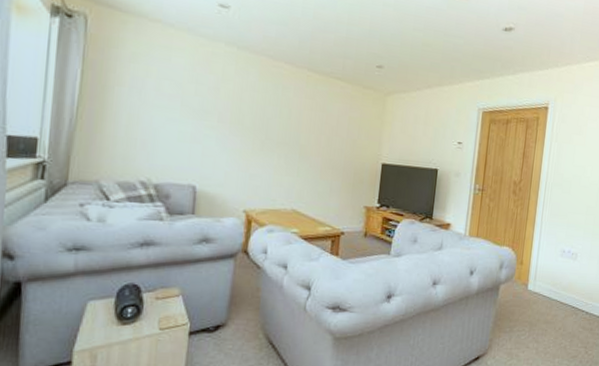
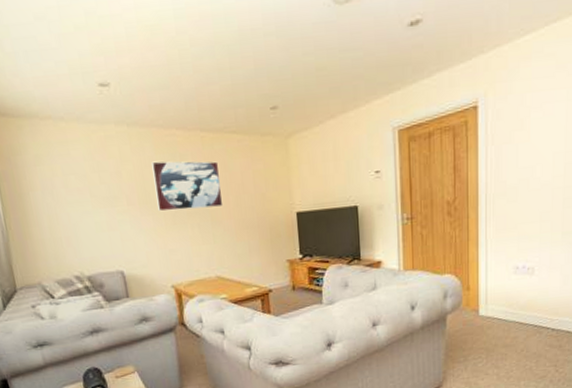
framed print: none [248,86,319,144] -> present [151,161,223,212]

